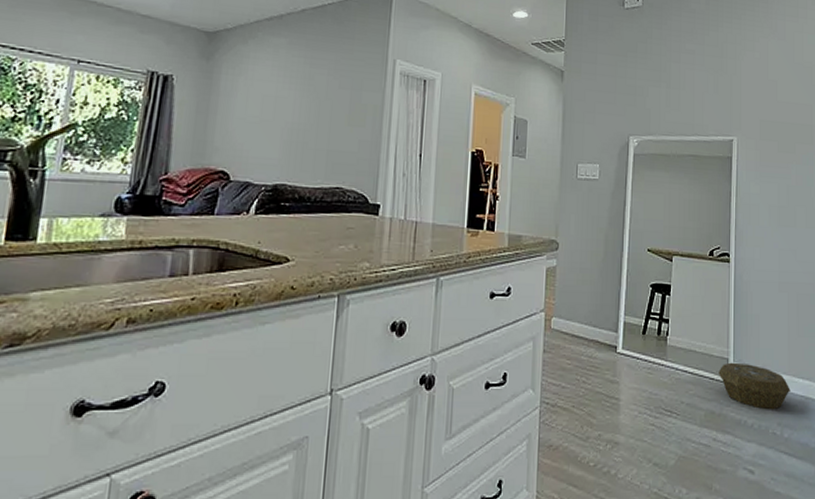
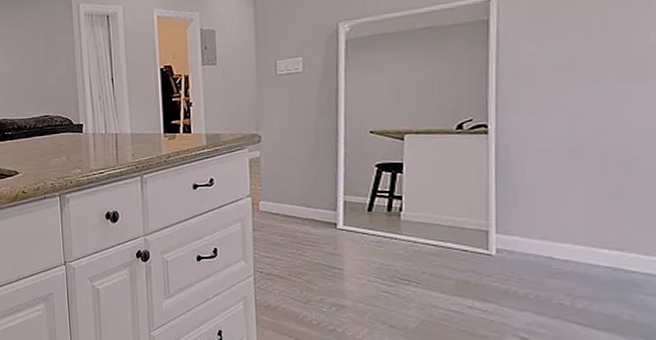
basket: present [718,362,791,410] -> none [474,234,588,281]

